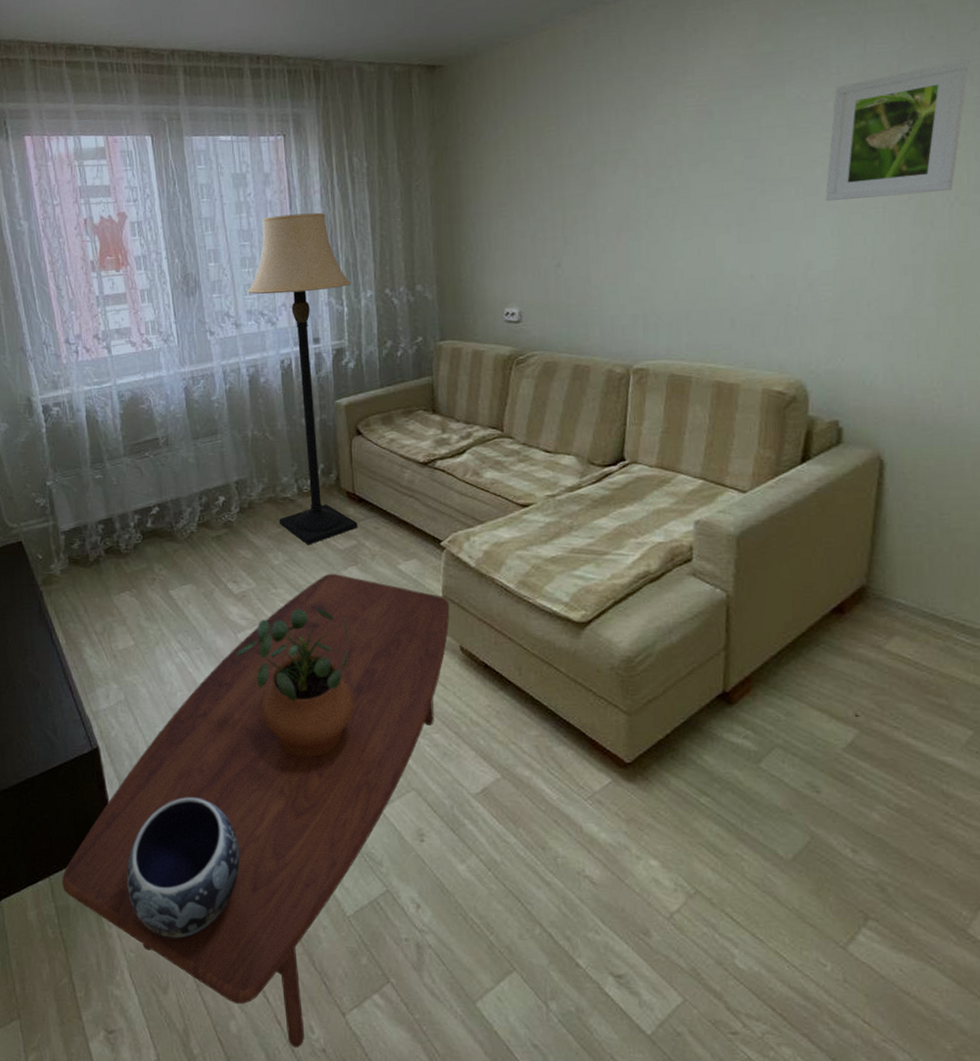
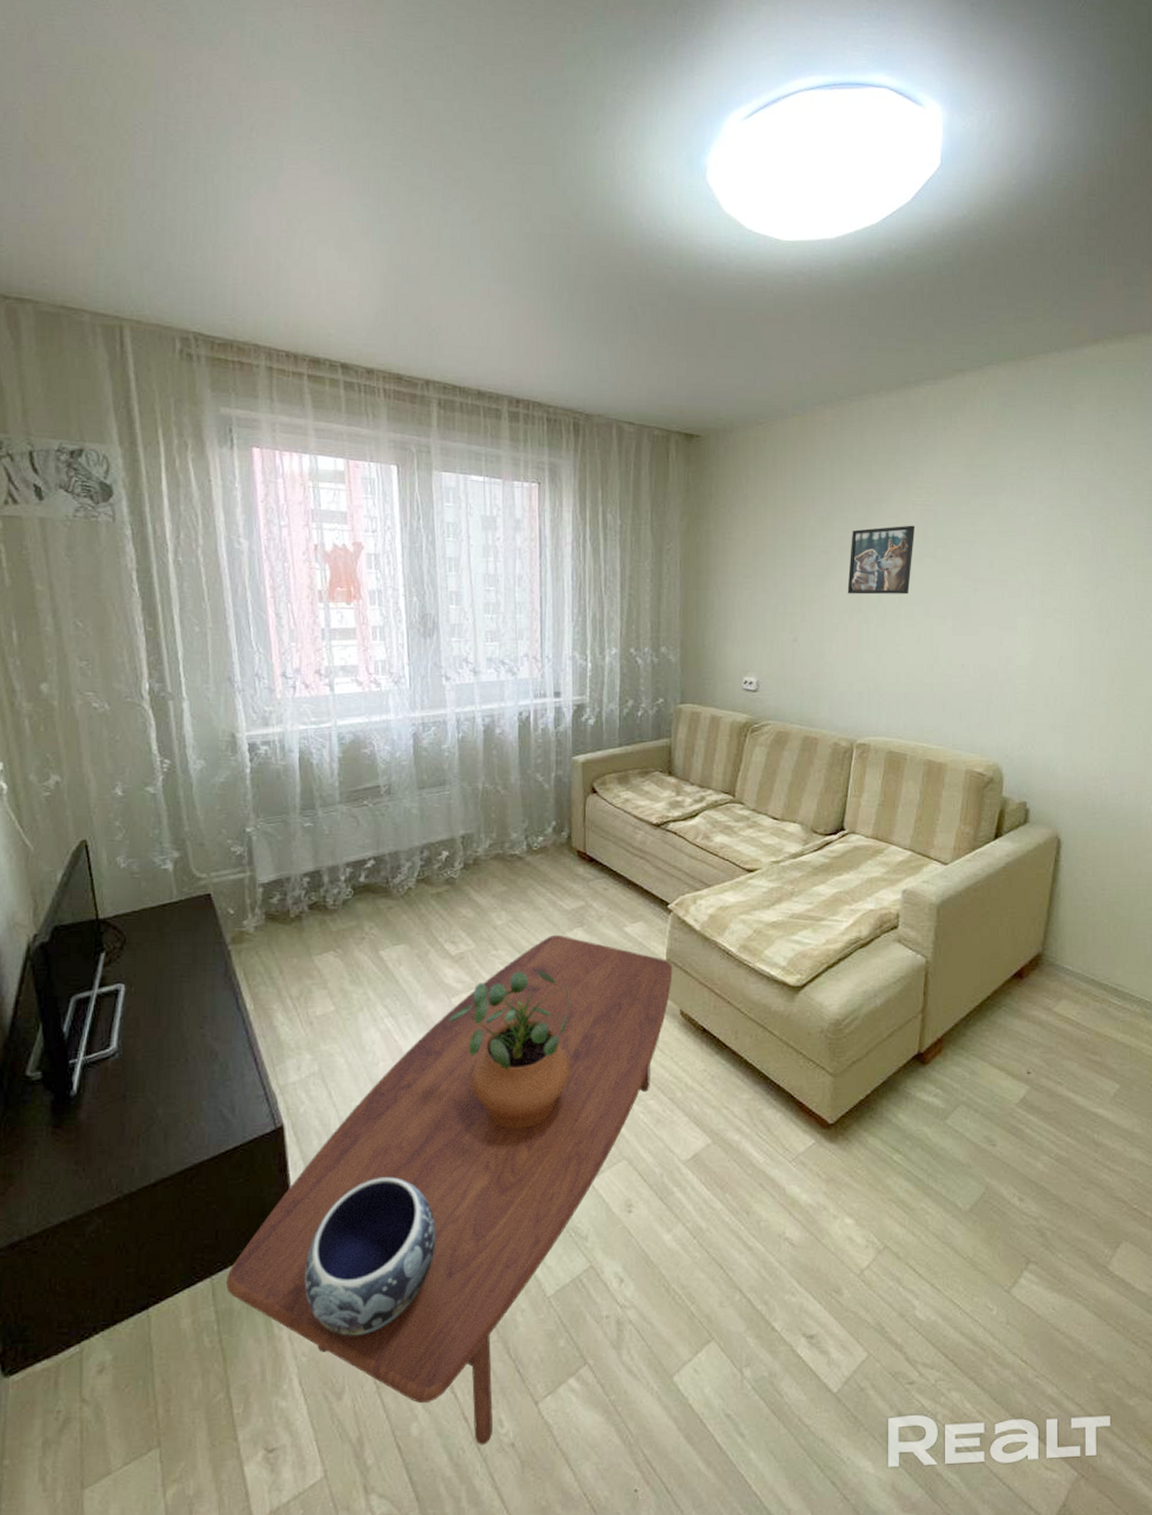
lamp: present [247,212,358,545] -> none [488,563,597,905]
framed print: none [613,129,688,212] -> present [847,525,916,595]
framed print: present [825,59,969,202] -> none [1025,494,1141,606]

